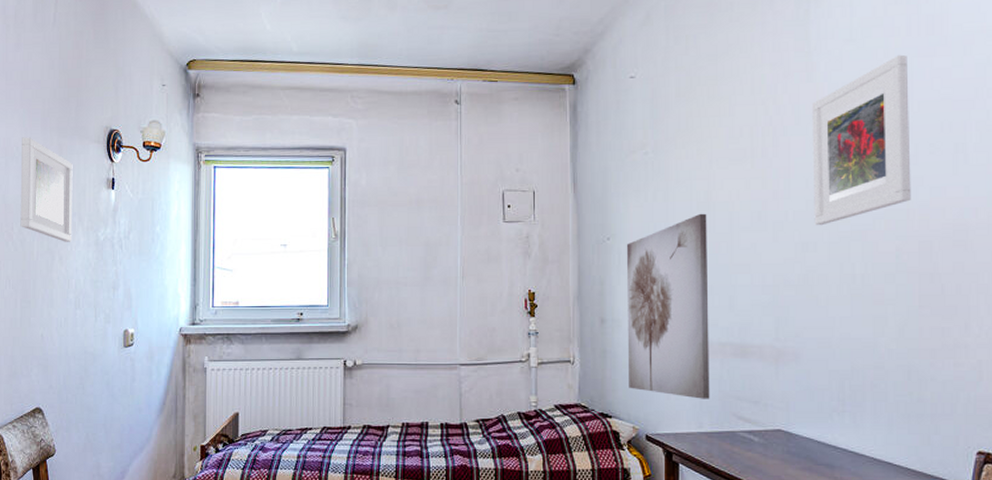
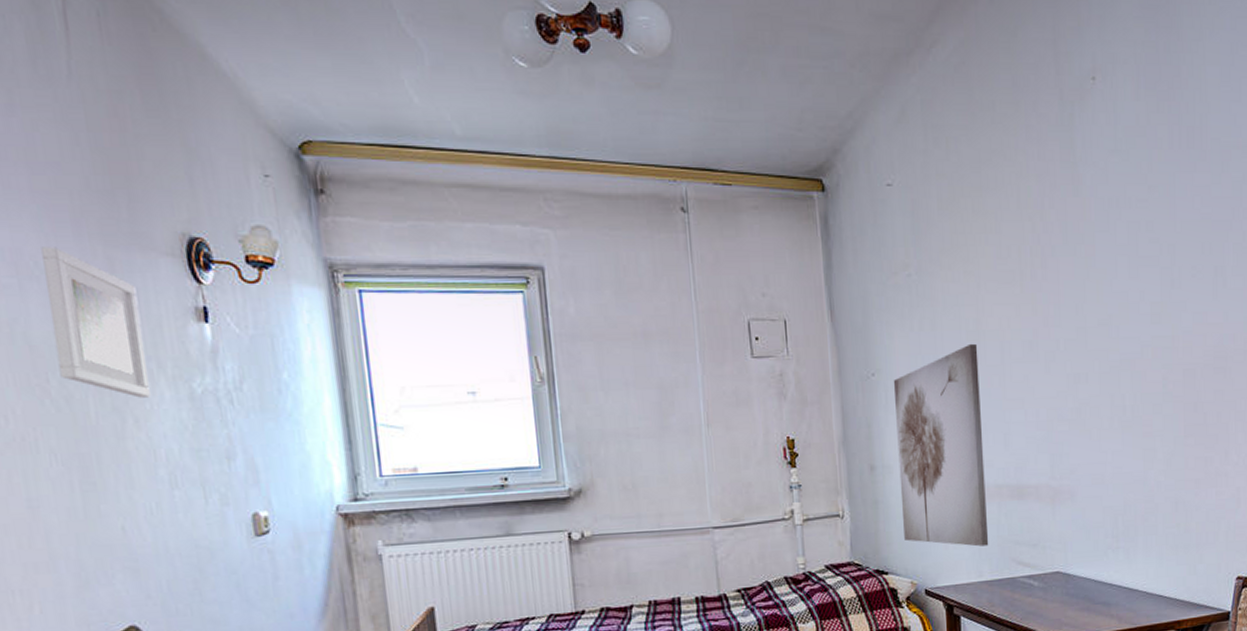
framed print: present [812,54,911,226] -> none [1079,169,1175,355]

